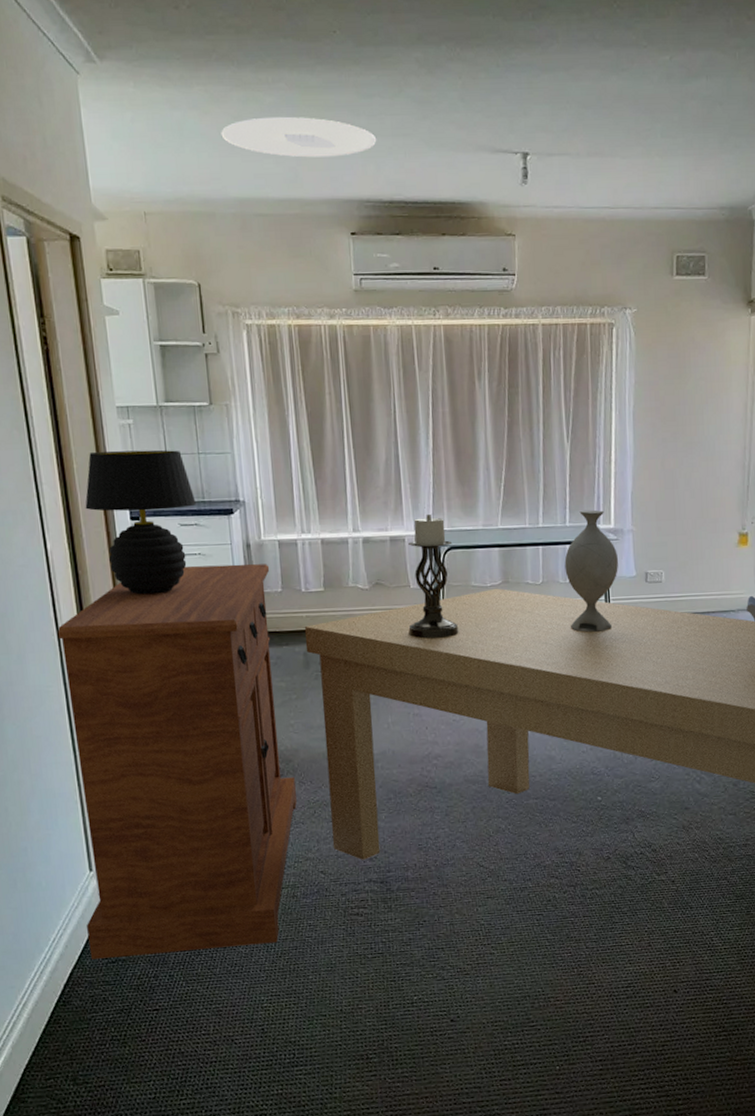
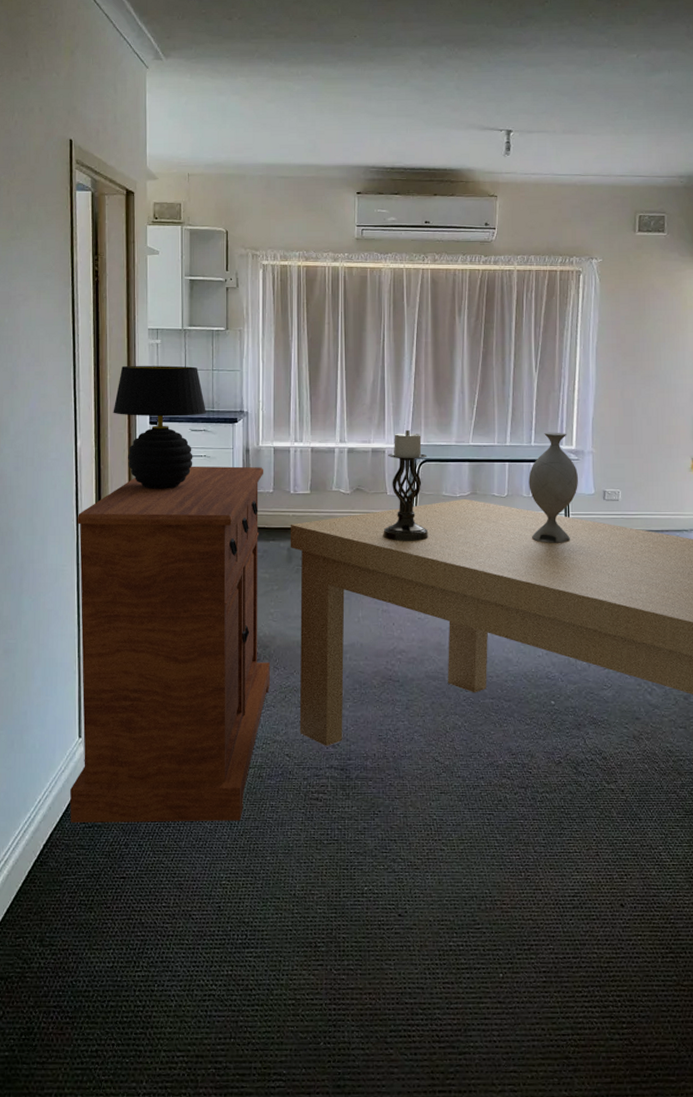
ceiling light: present [221,116,377,158] -> none [256,100,384,133]

